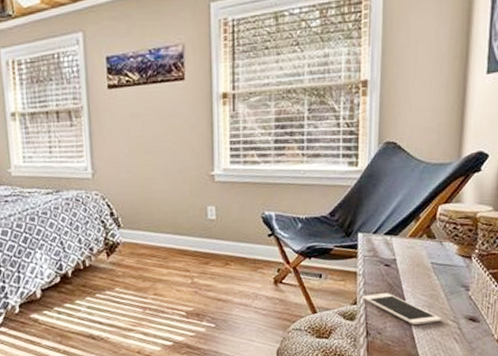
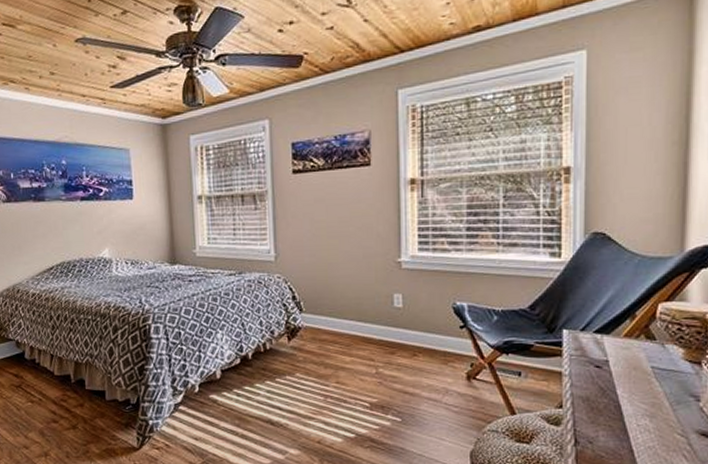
cell phone: present [362,293,443,326] -> none [569,398,668,437]

